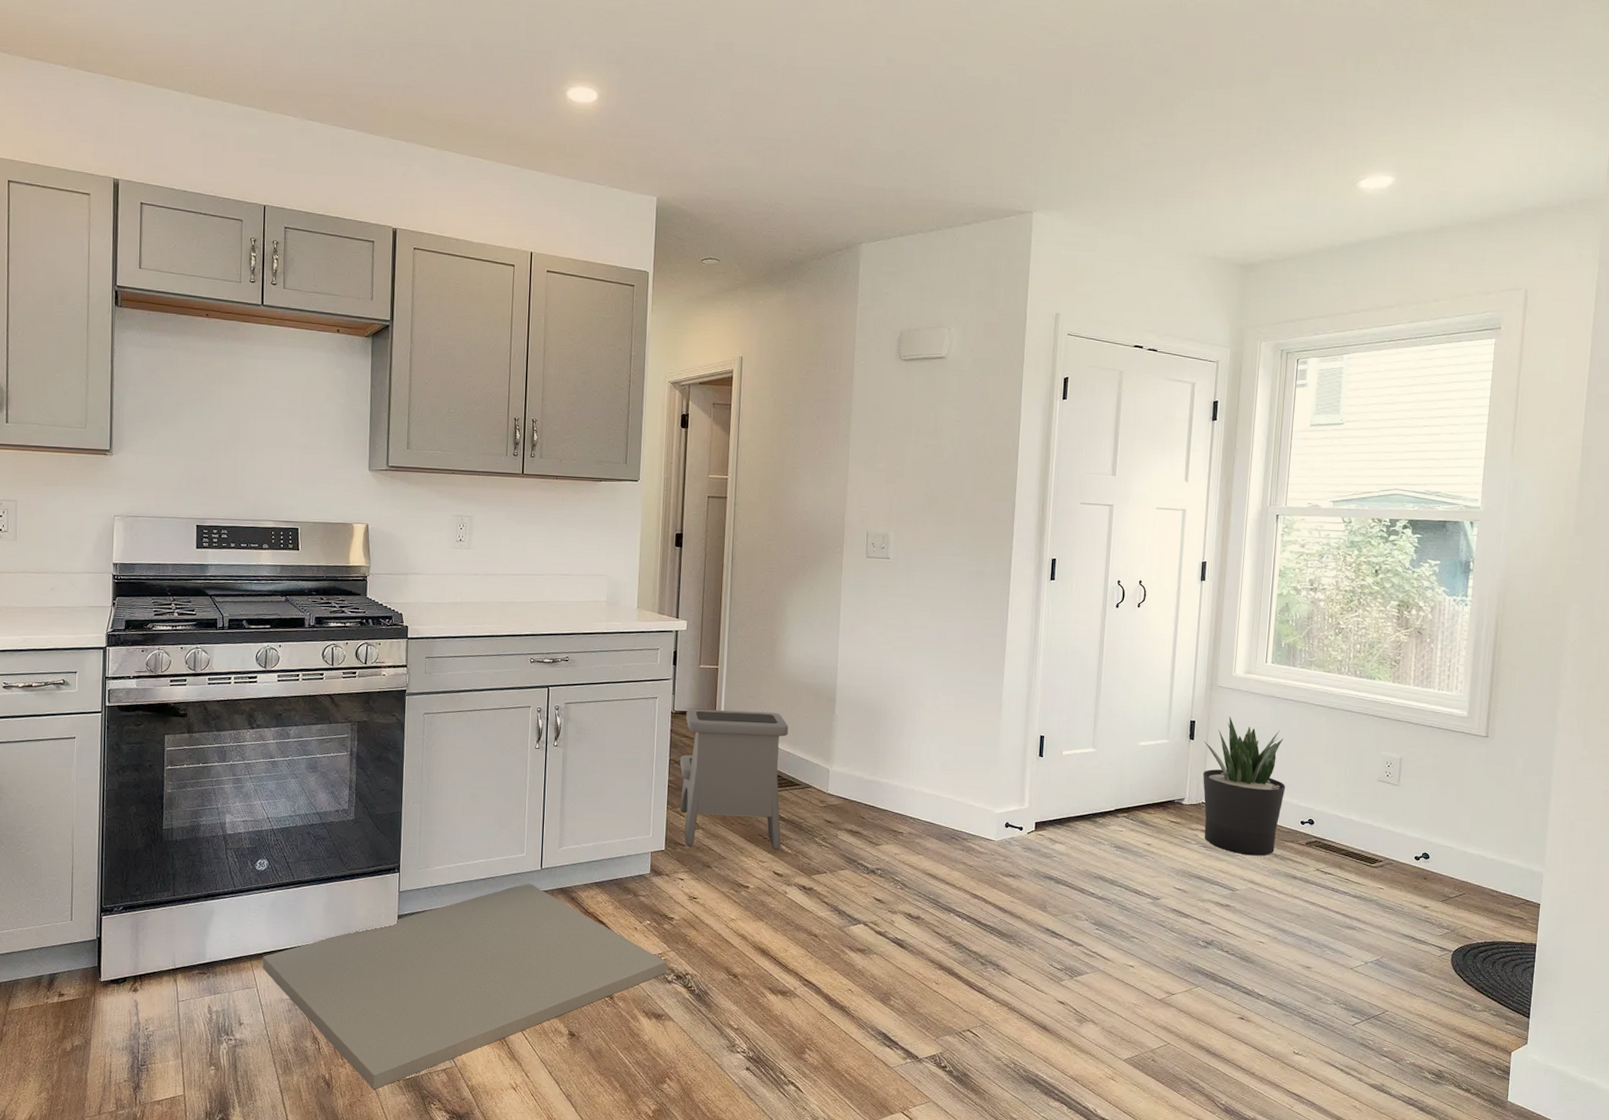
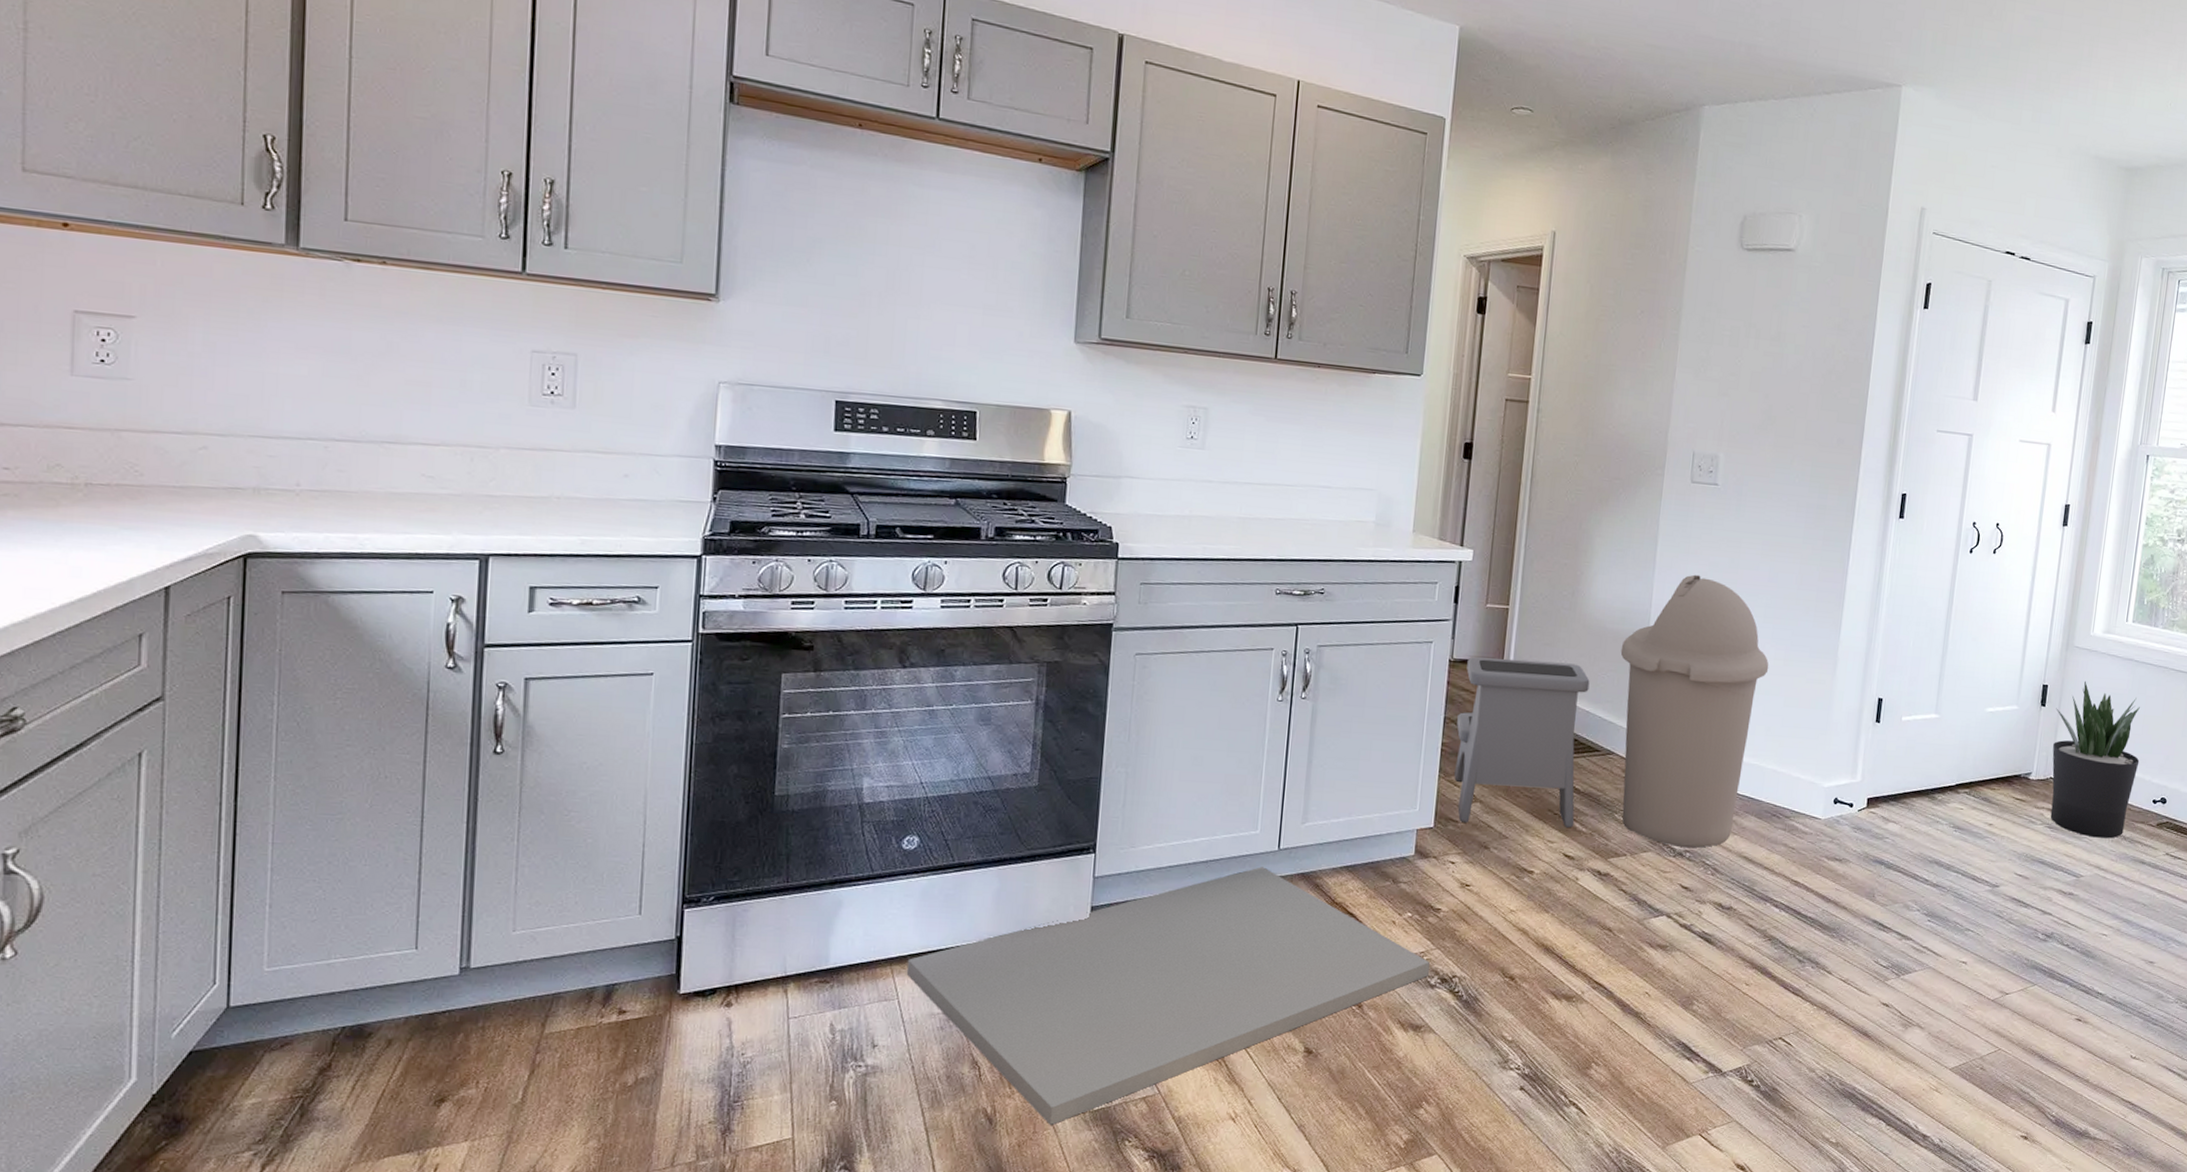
trash can: none [813,634,942,866] -> present [1620,574,1769,848]

